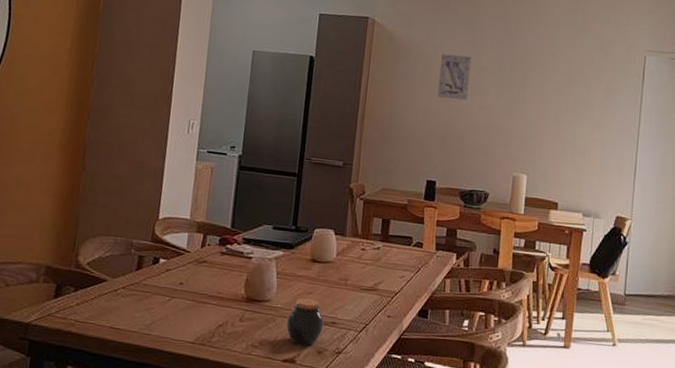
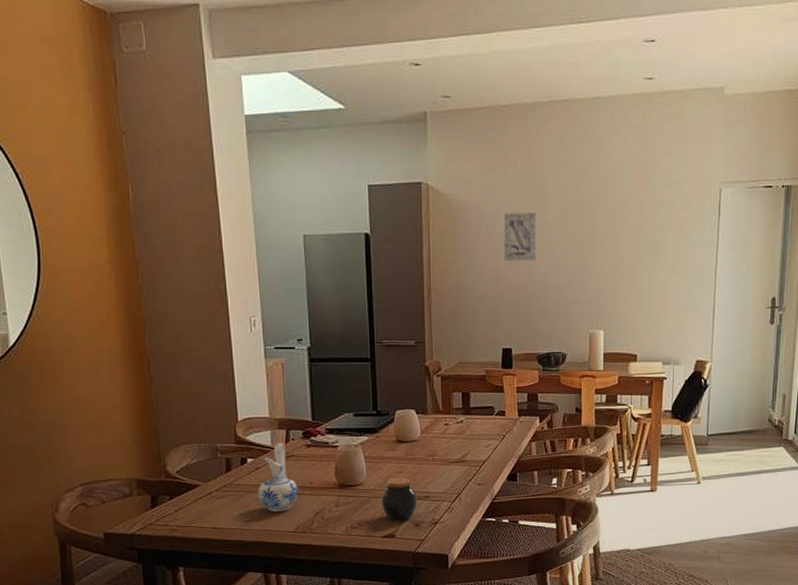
ceramic pitcher: none [163,246,205,319] -> present [258,442,298,512]

